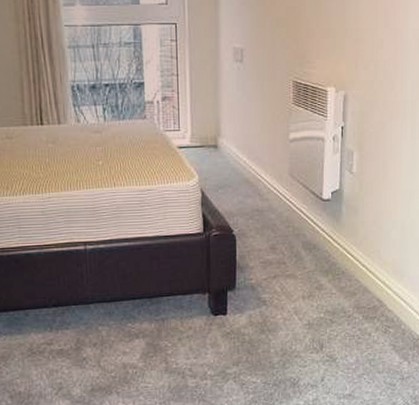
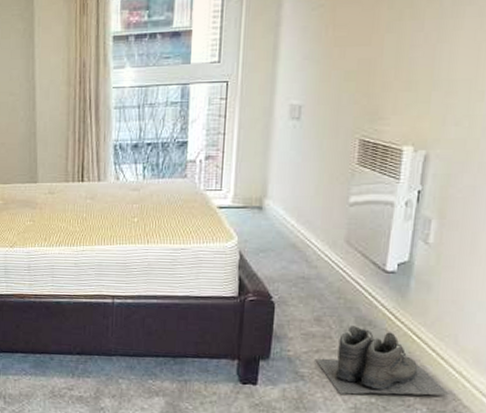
boots: none [273,251,379,313] -> present [315,326,451,396]

